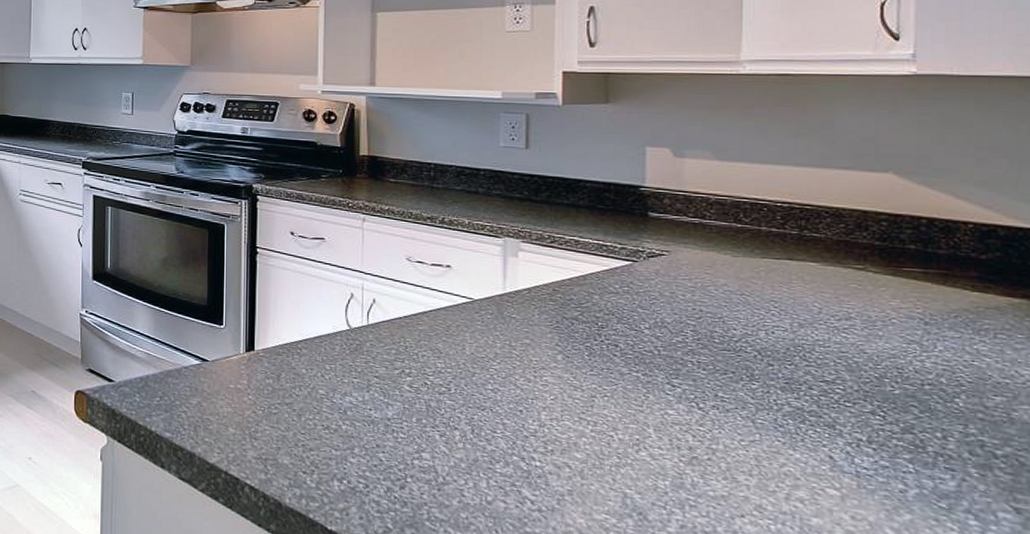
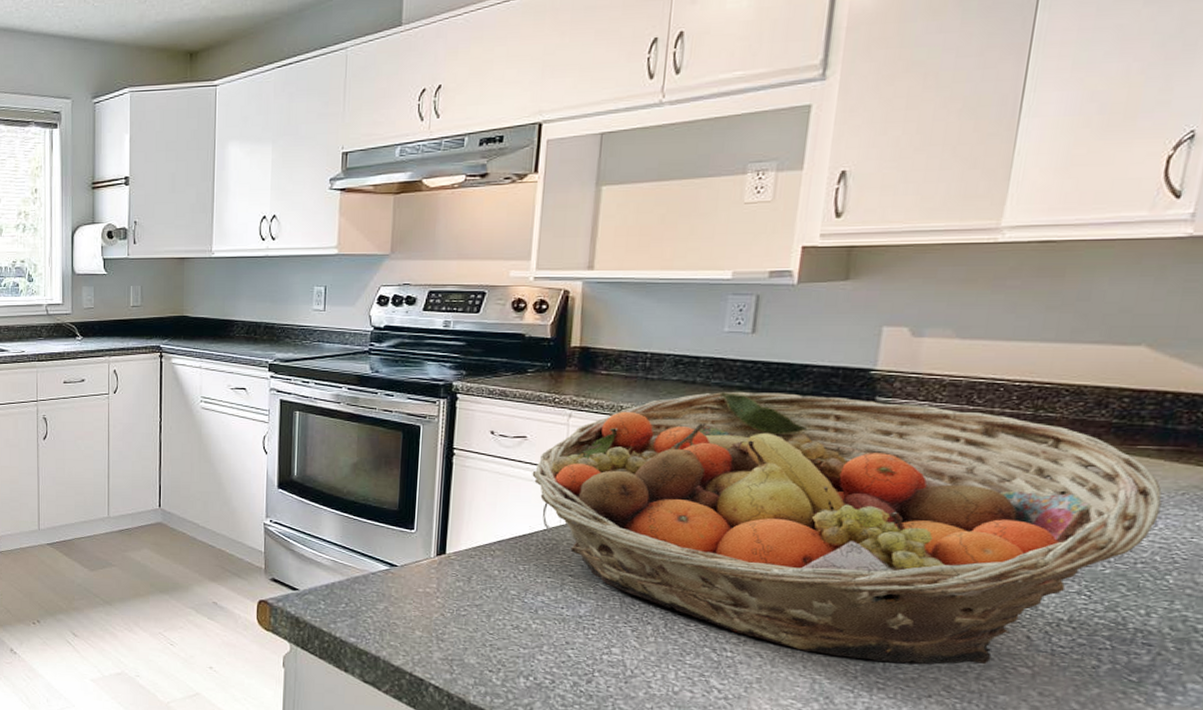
fruit basket: none [332,201,936,484] -> present [532,391,1162,665]

